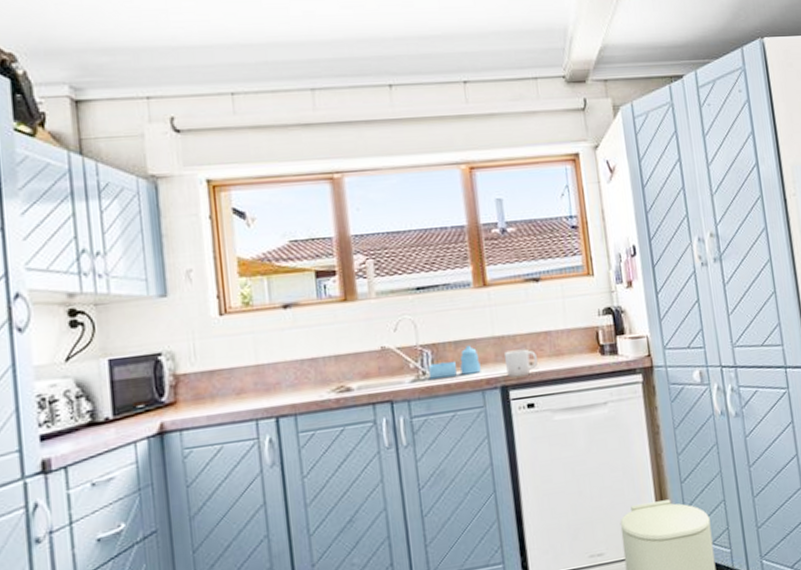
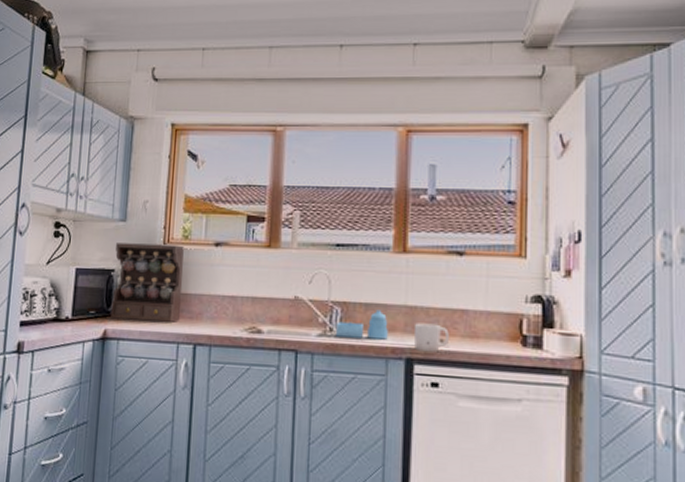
spice rack: none [158,313,255,409] -> present [111,243,184,322]

